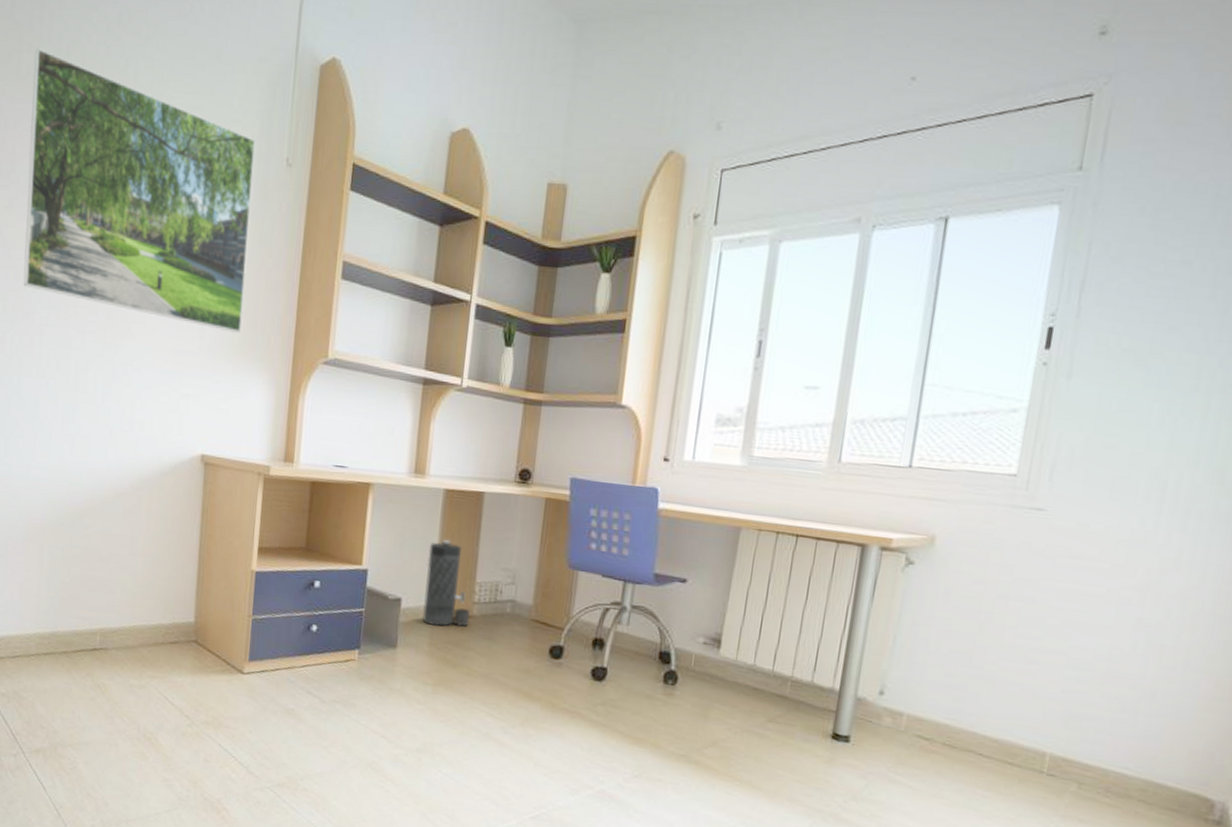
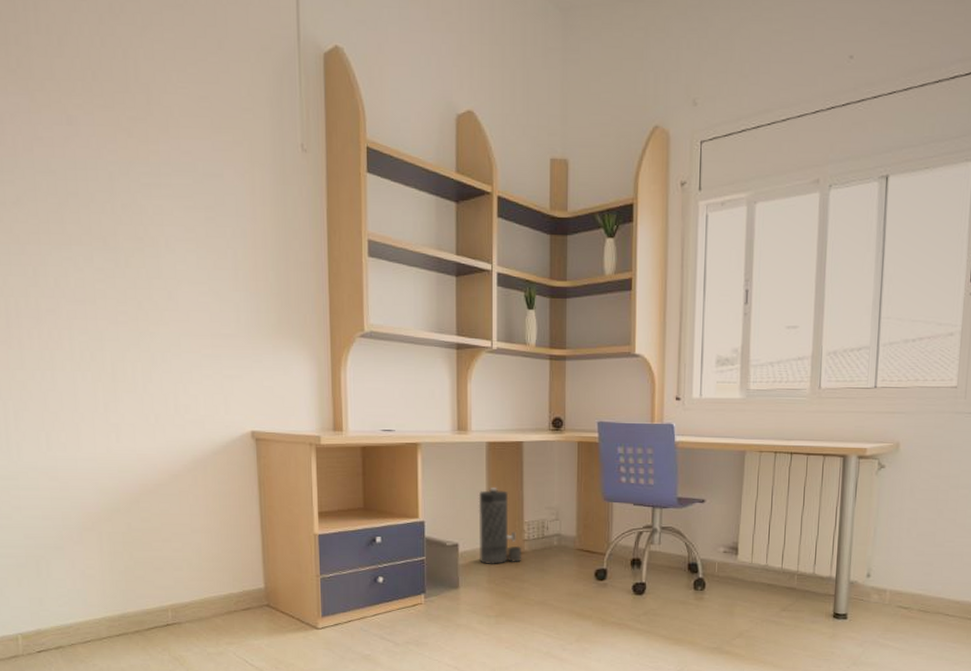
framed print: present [23,48,255,333] -> none [23,40,276,314]

